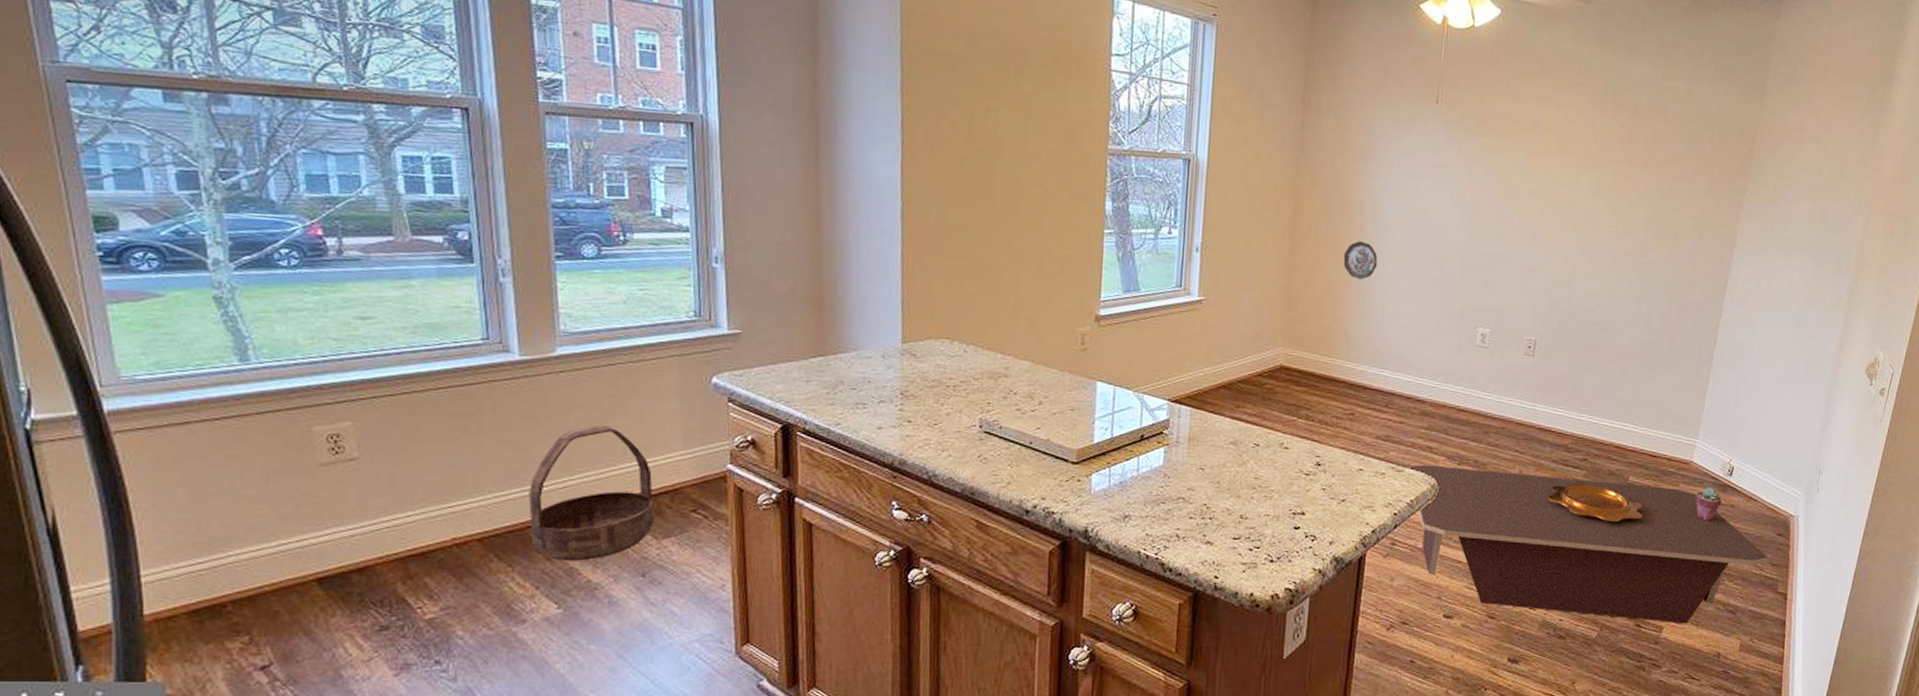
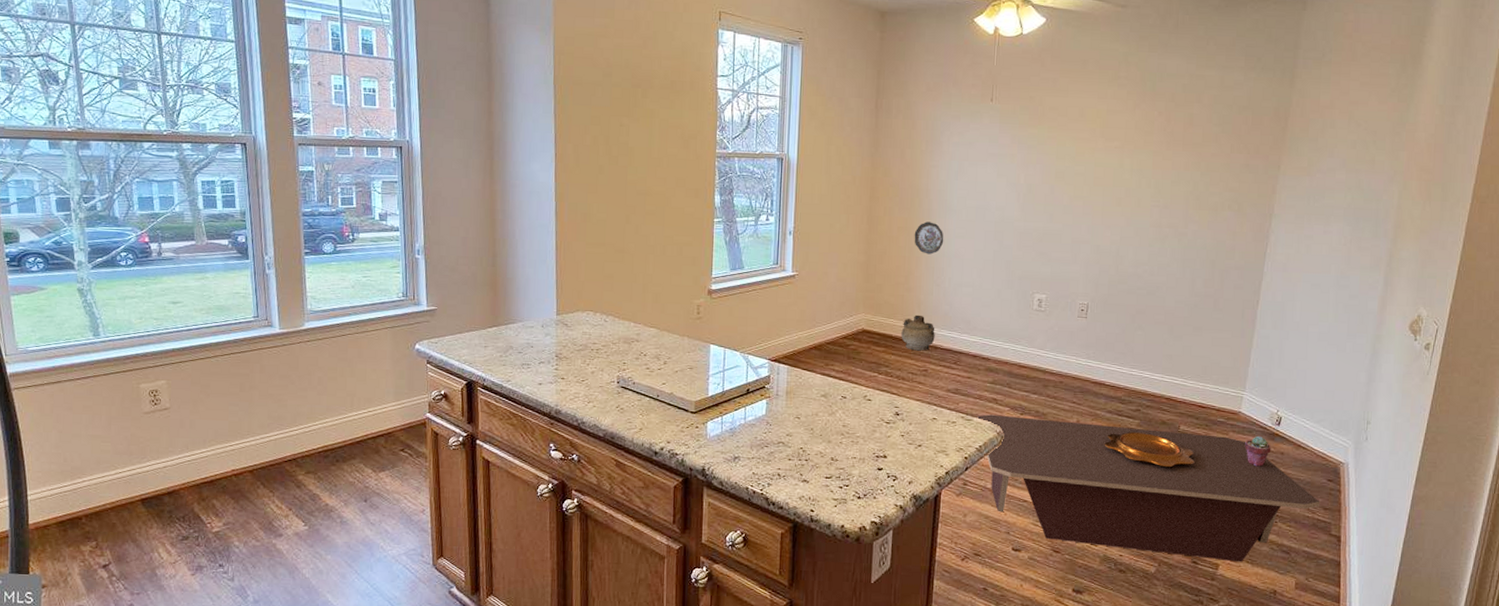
basket: present [529,424,654,561] -> none [285,382,374,489]
ceramic jug: none [1325,349,1365,392] -> present [901,314,935,351]

